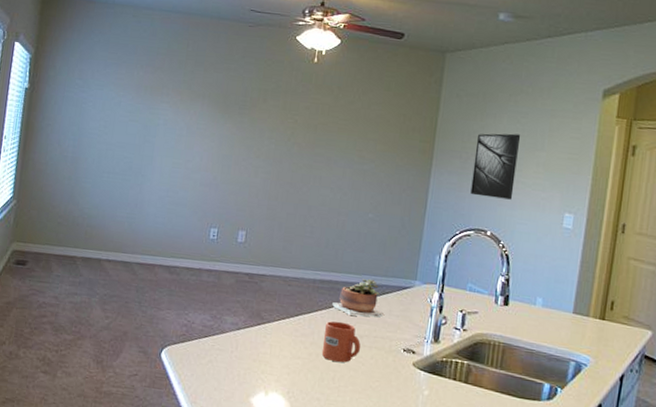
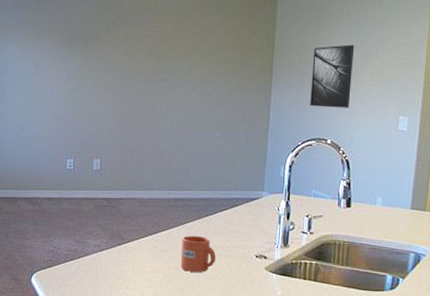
succulent plant: present [332,278,384,317] -> none [187,193,235,229]

